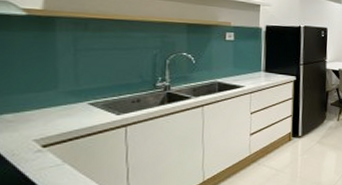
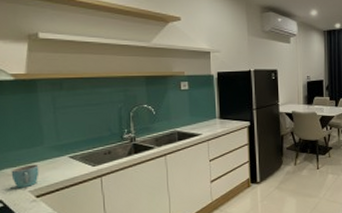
mug: none [11,110,50,137] -> present [11,164,40,188]

